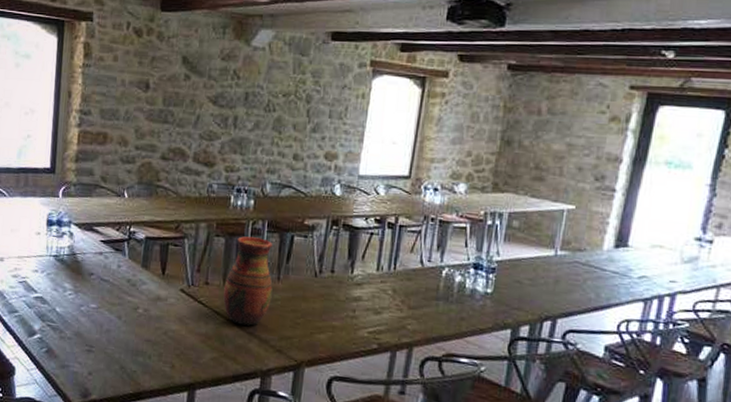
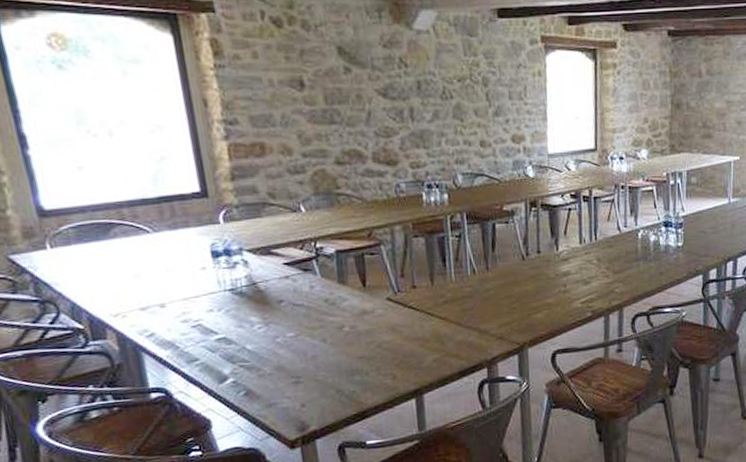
vase: present [223,236,273,326] -> none [433,231,484,321]

